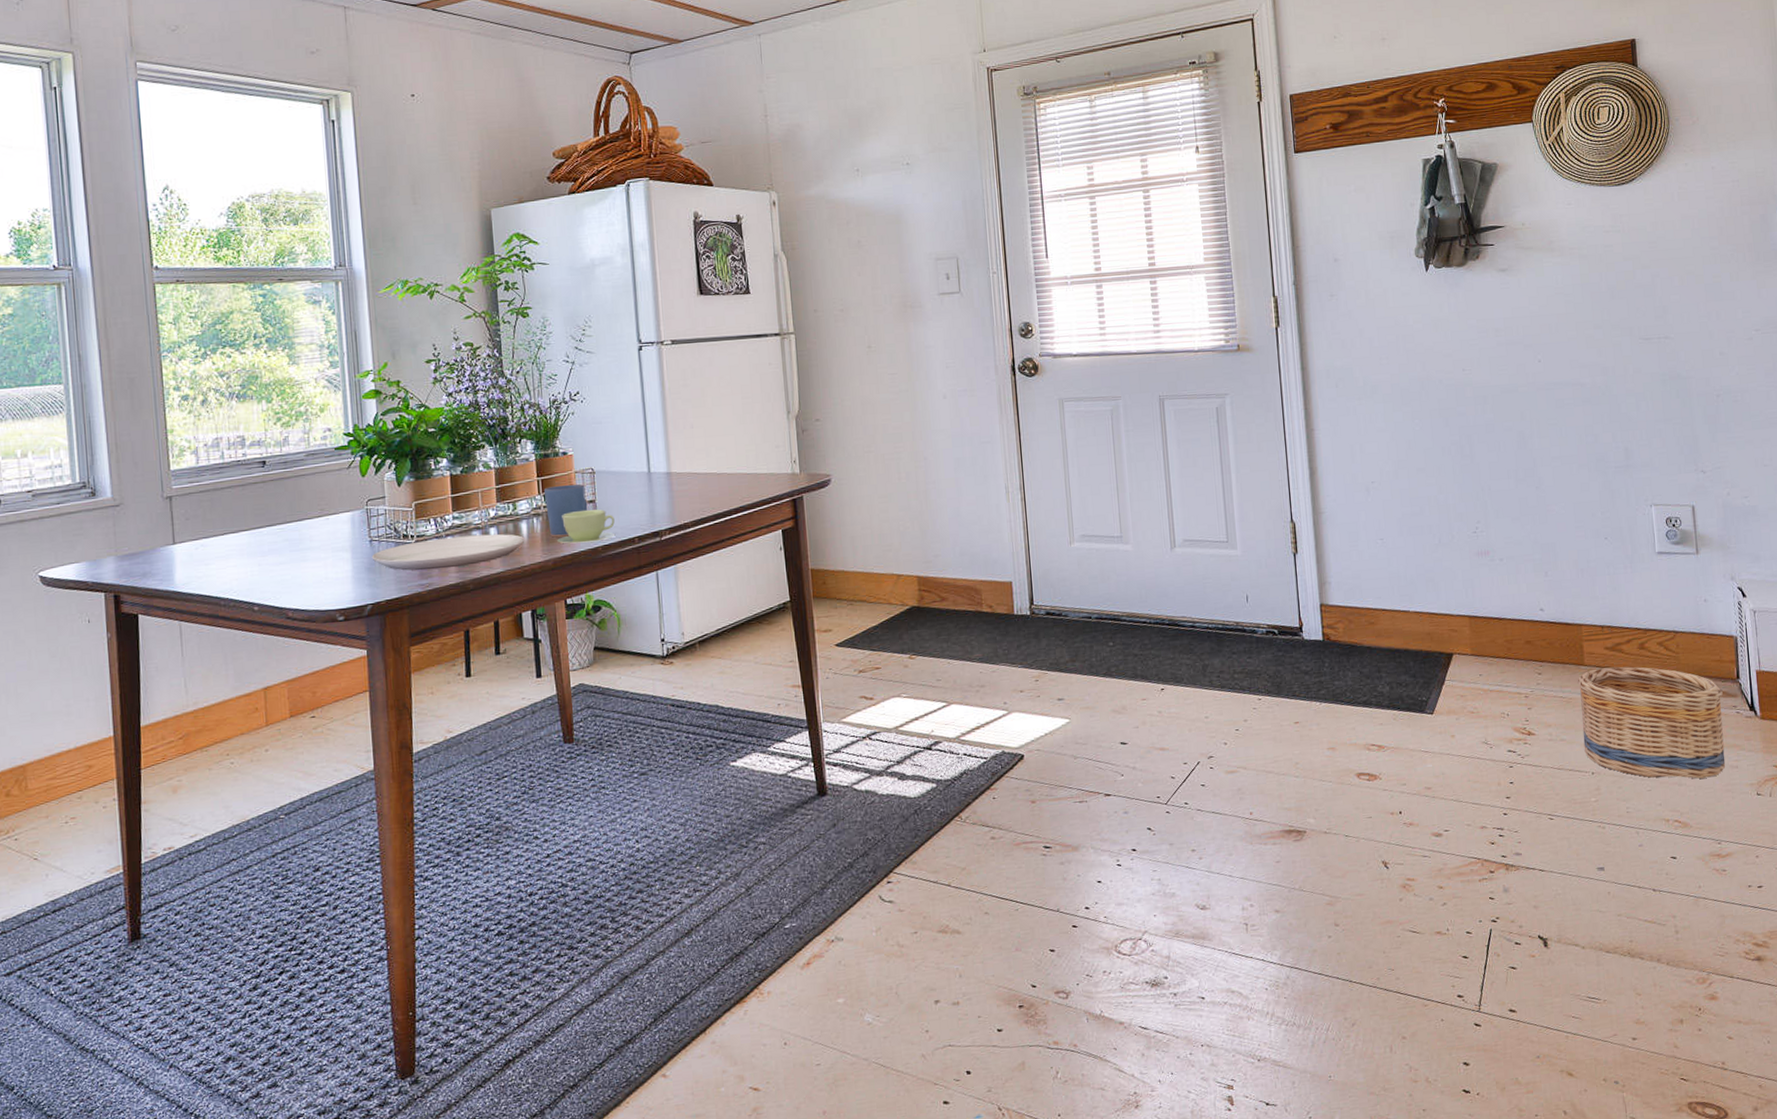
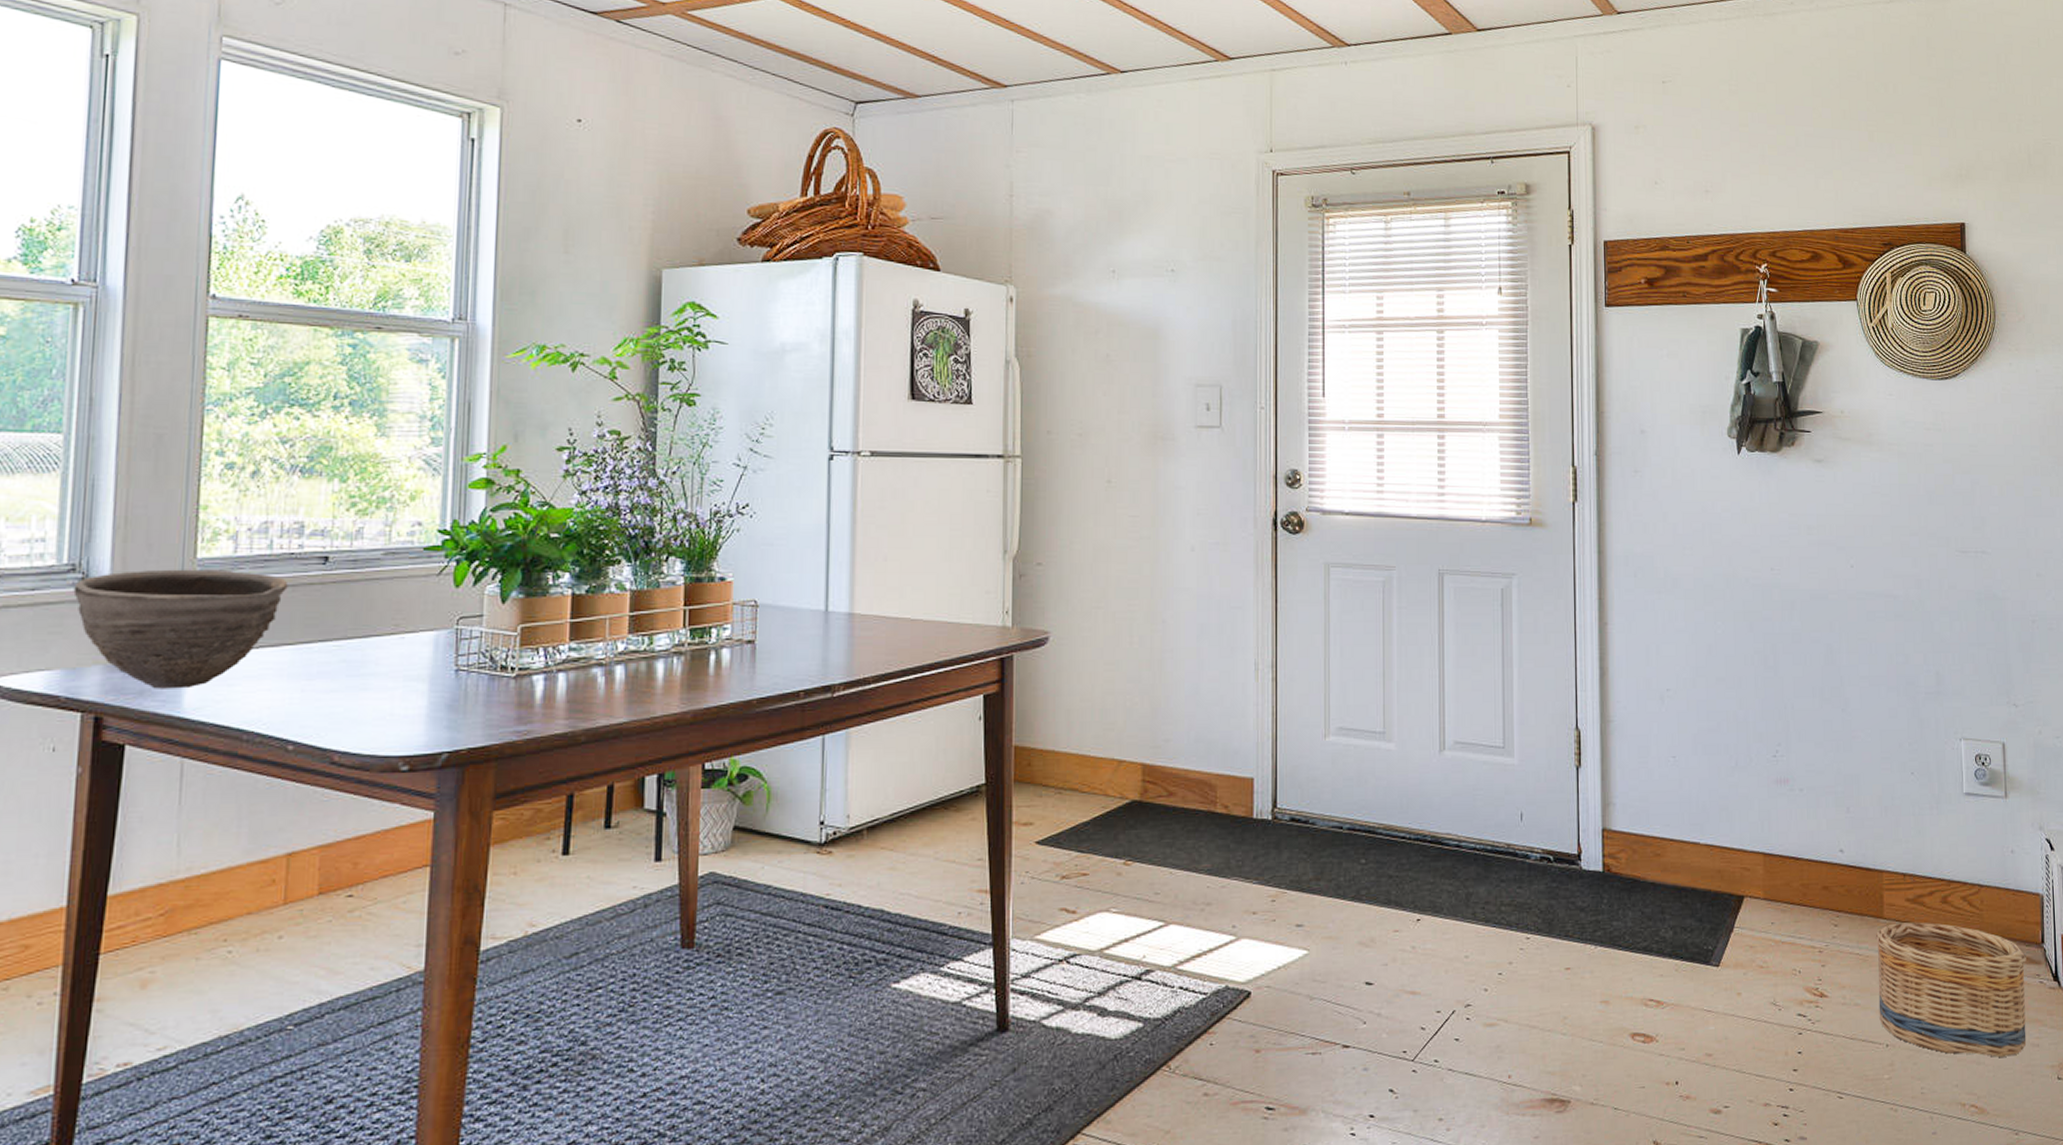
bowl: none [86,477,239,572] -> present [73,569,289,689]
plate: present [371,533,525,571] -> none [455,673,660,714]
mug: present [543,484,587,538] -> none [690,618,743,685]
teacup: present [557,509,616,544] -> none [701,653,777,693]

